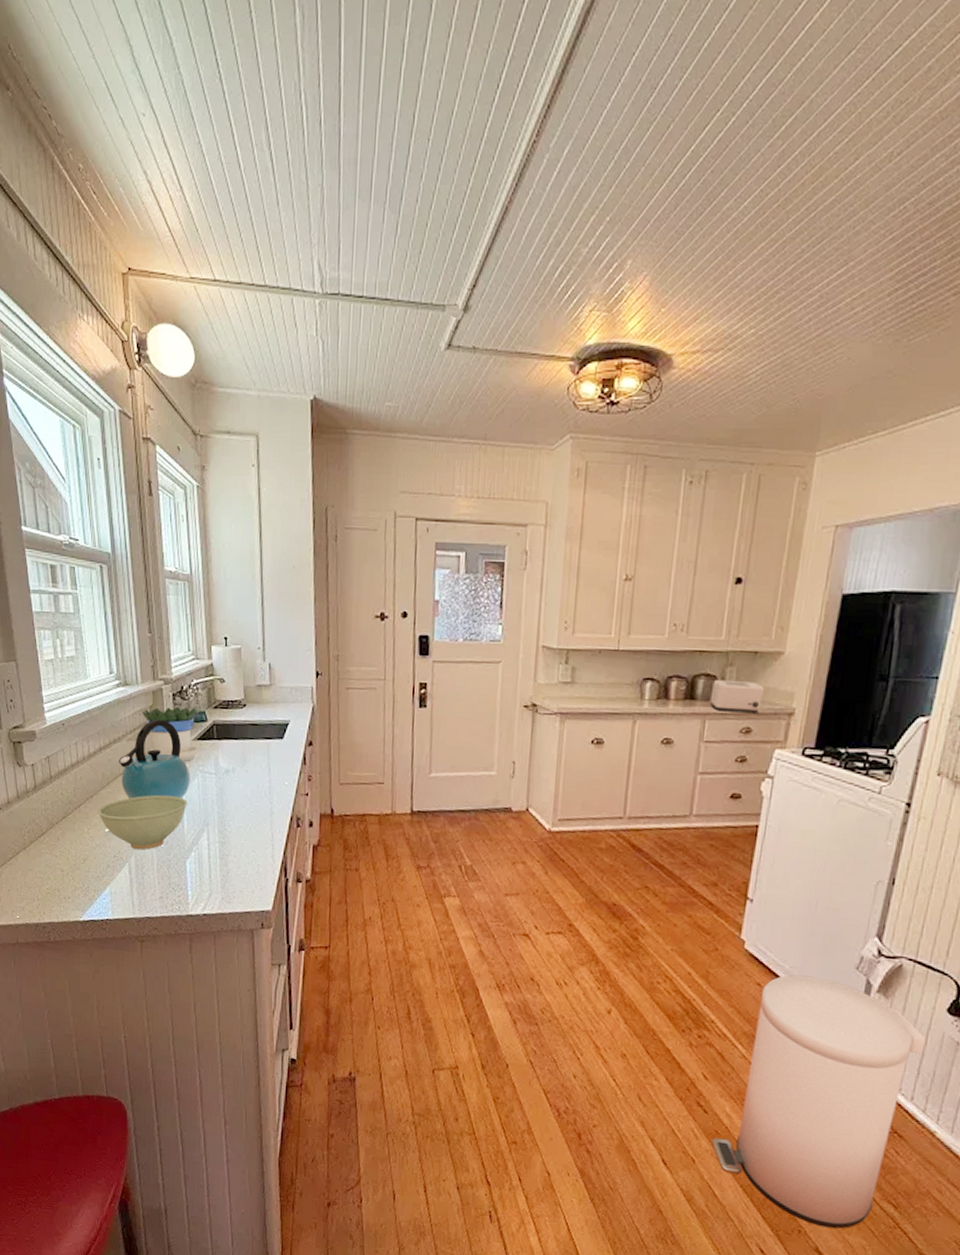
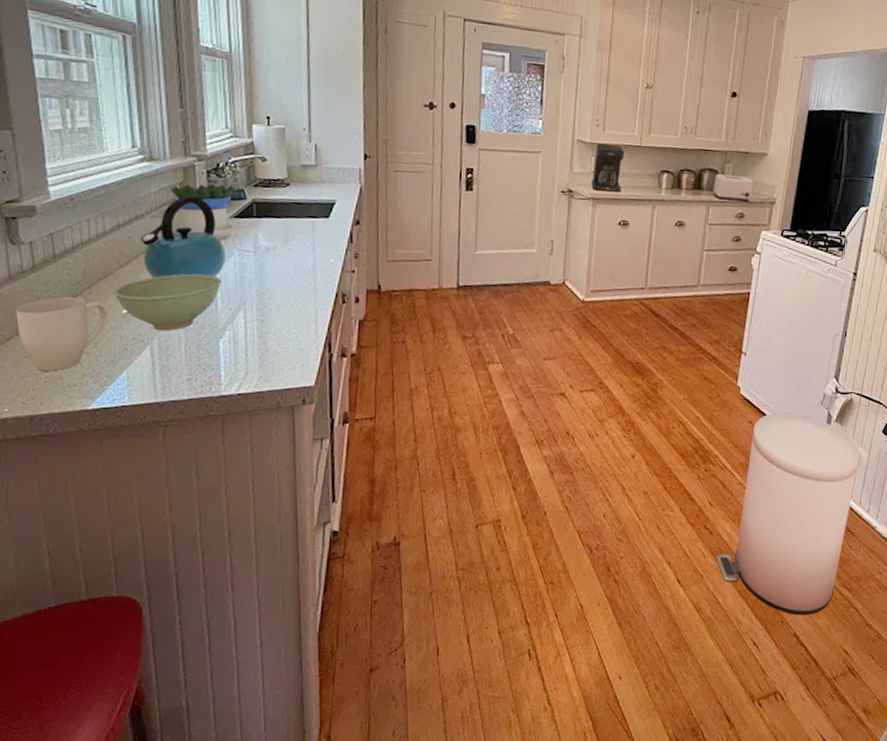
mug: none [22,815,94,884] -> present [15,297,108,371]
coffee maker: none [559,649,599,705] -> present [591,143,625,192]

